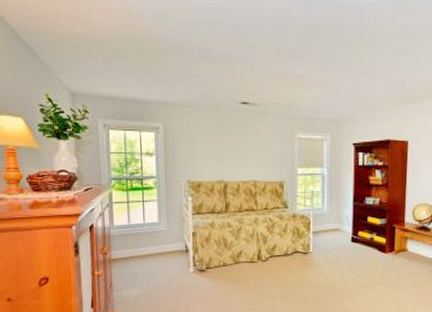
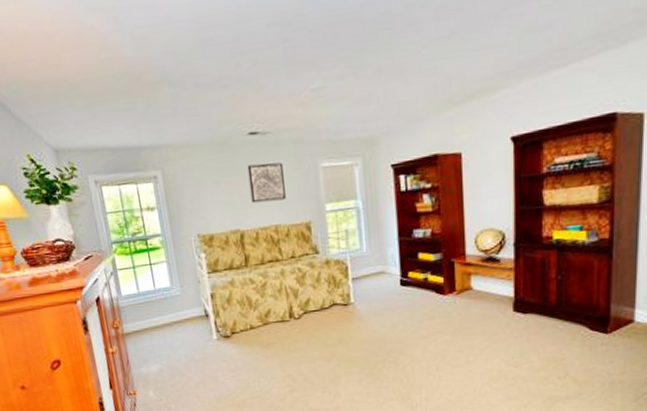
wall art: none [236,128,266,160] -> present [247,162,286,203]

